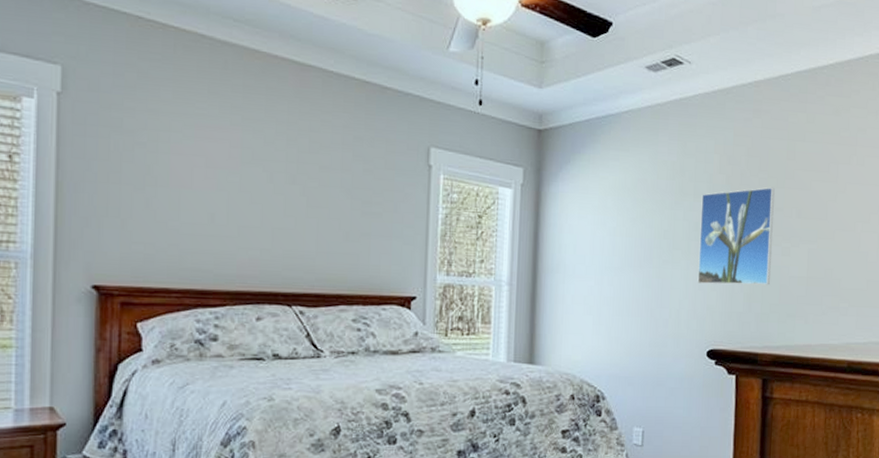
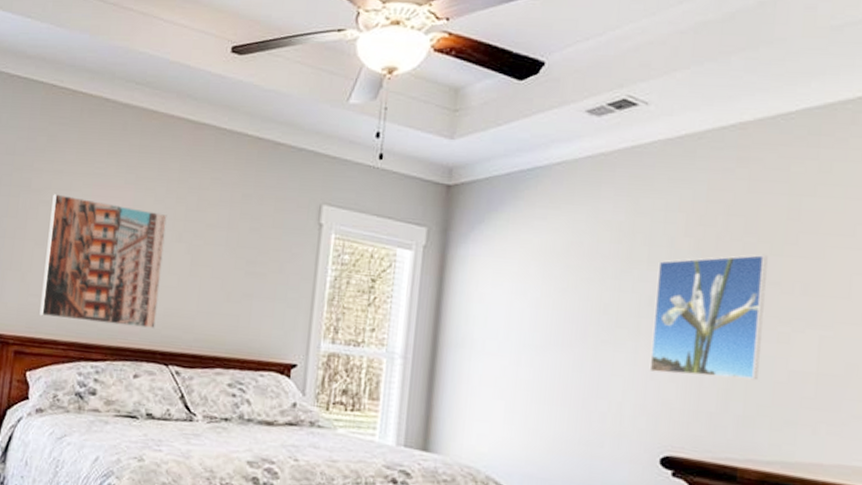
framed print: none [146,135,279,272] -> present [39,194,167,329]

